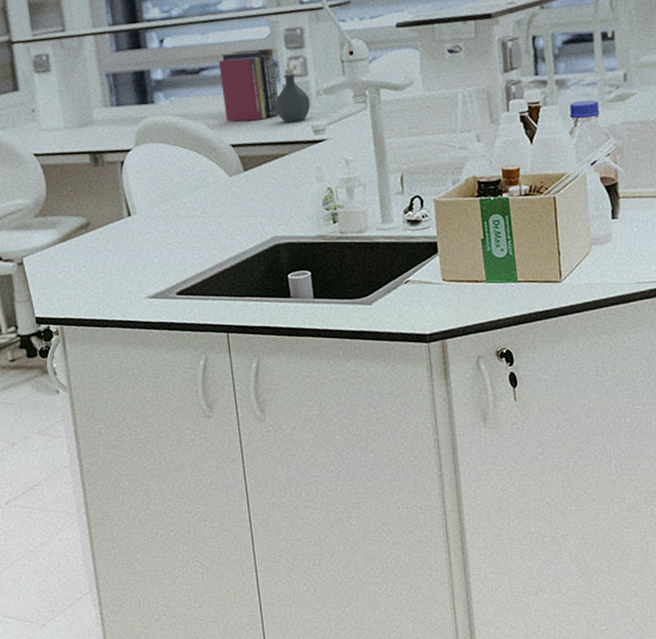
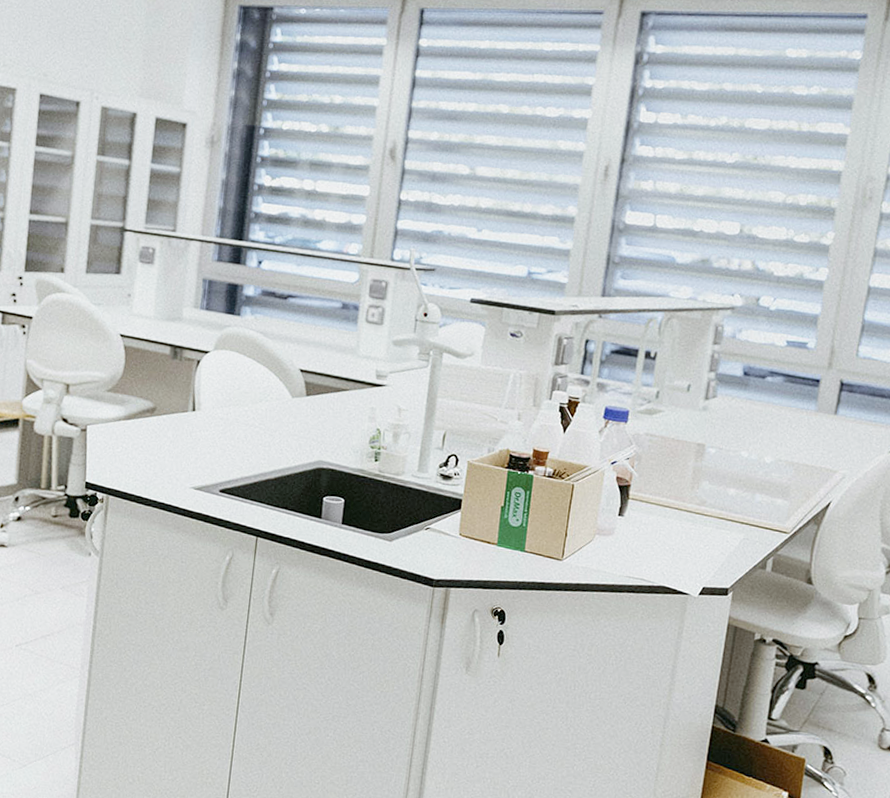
books: present [219,48,279,122] -> none [301,287,358,354]
flask: present [275,68,311,123] -> none [347,314,380,364]

